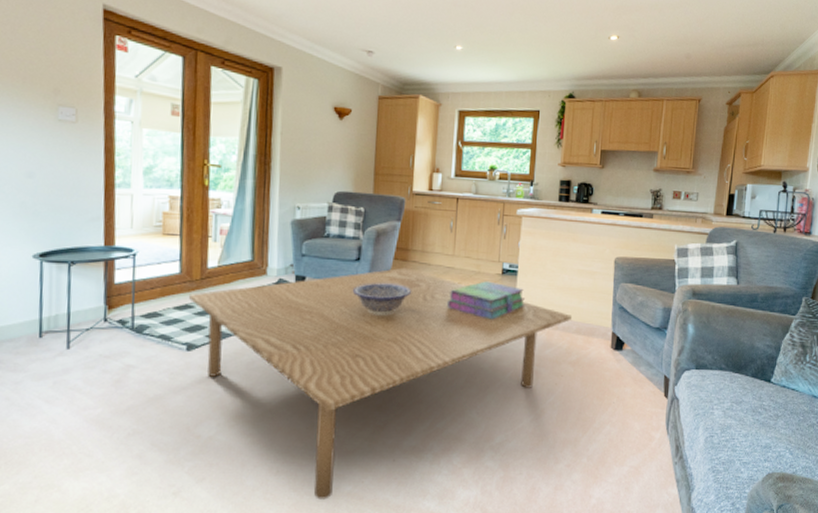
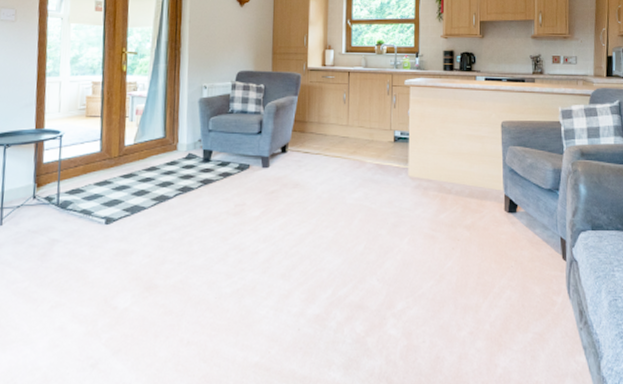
coffee table: present [189,267,571,500] -> none [108,139,463,371]
decorative bowl: present [352,283,412,316] -> none [255,154,310,185]
stack of books: present [448,281,525,320] -> none [344,149,417,186]

